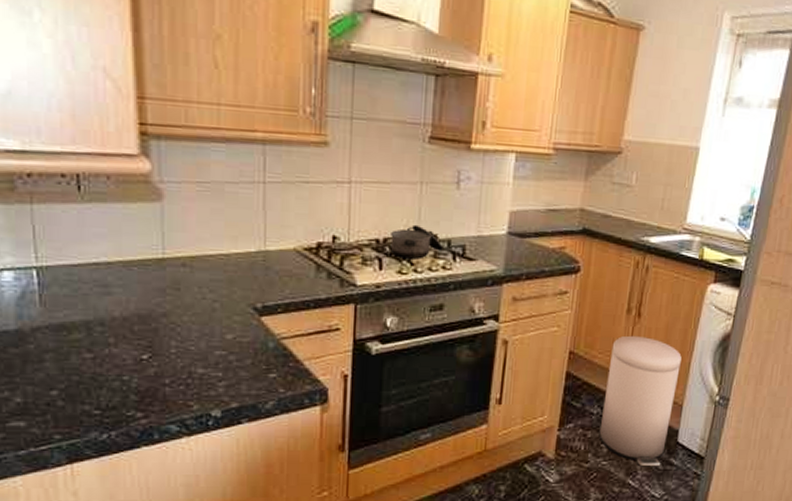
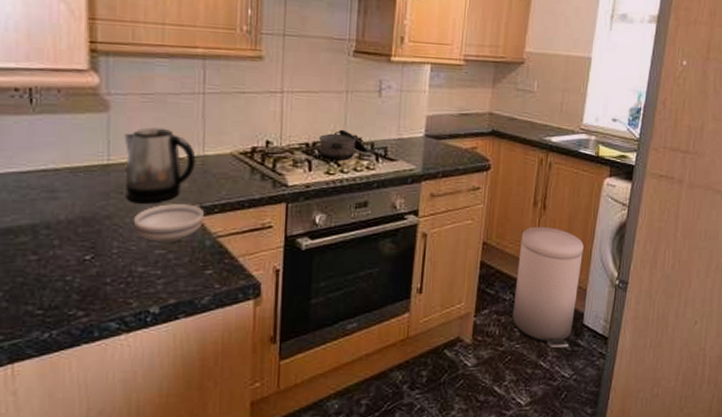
kettle: none [179,219,257,302] -> present [124,127,196,204]
bowl: none [191,302,268,344] -> present [133,204,205,243]

